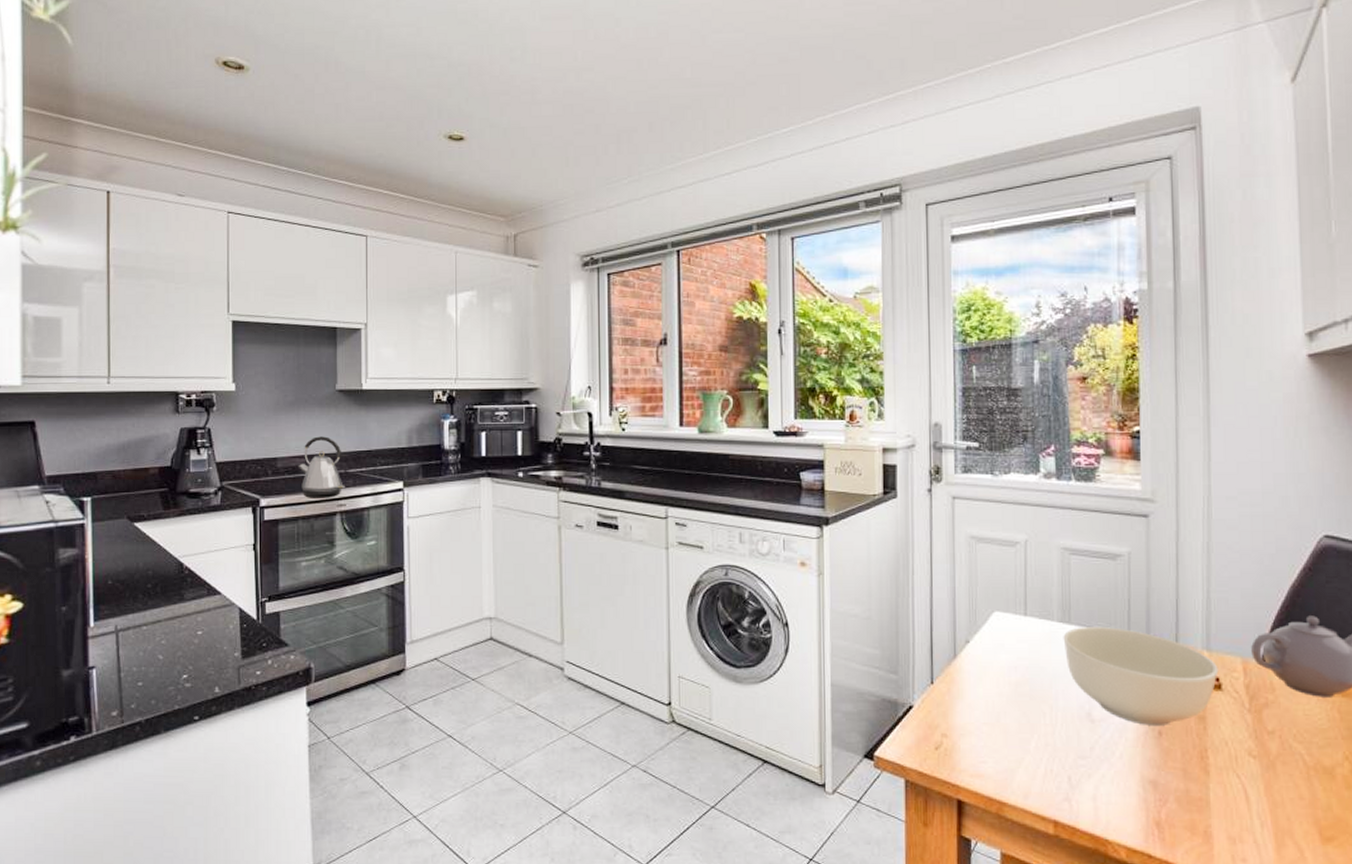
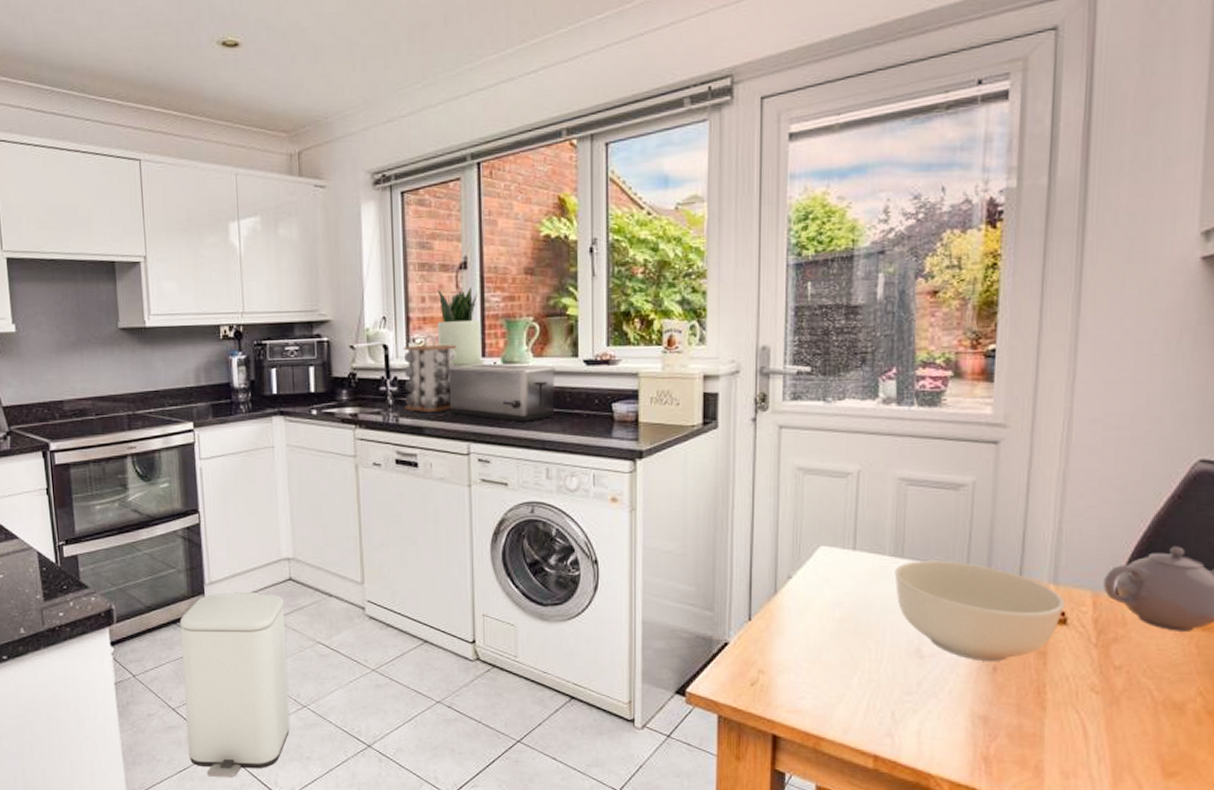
kettle: present [298,436,345,500] -> none [85,377,134,442]
pedal bin: none [379,652,485,847] -> present [180,593,290,777]
spice rack: none [606,403,656,478] -> present [403,334,456,413]
planter: none [638,361,684,434] -> present [437,287,486,367]
toaster: none [648,431,747,488] -> present [448,362,555,422]

